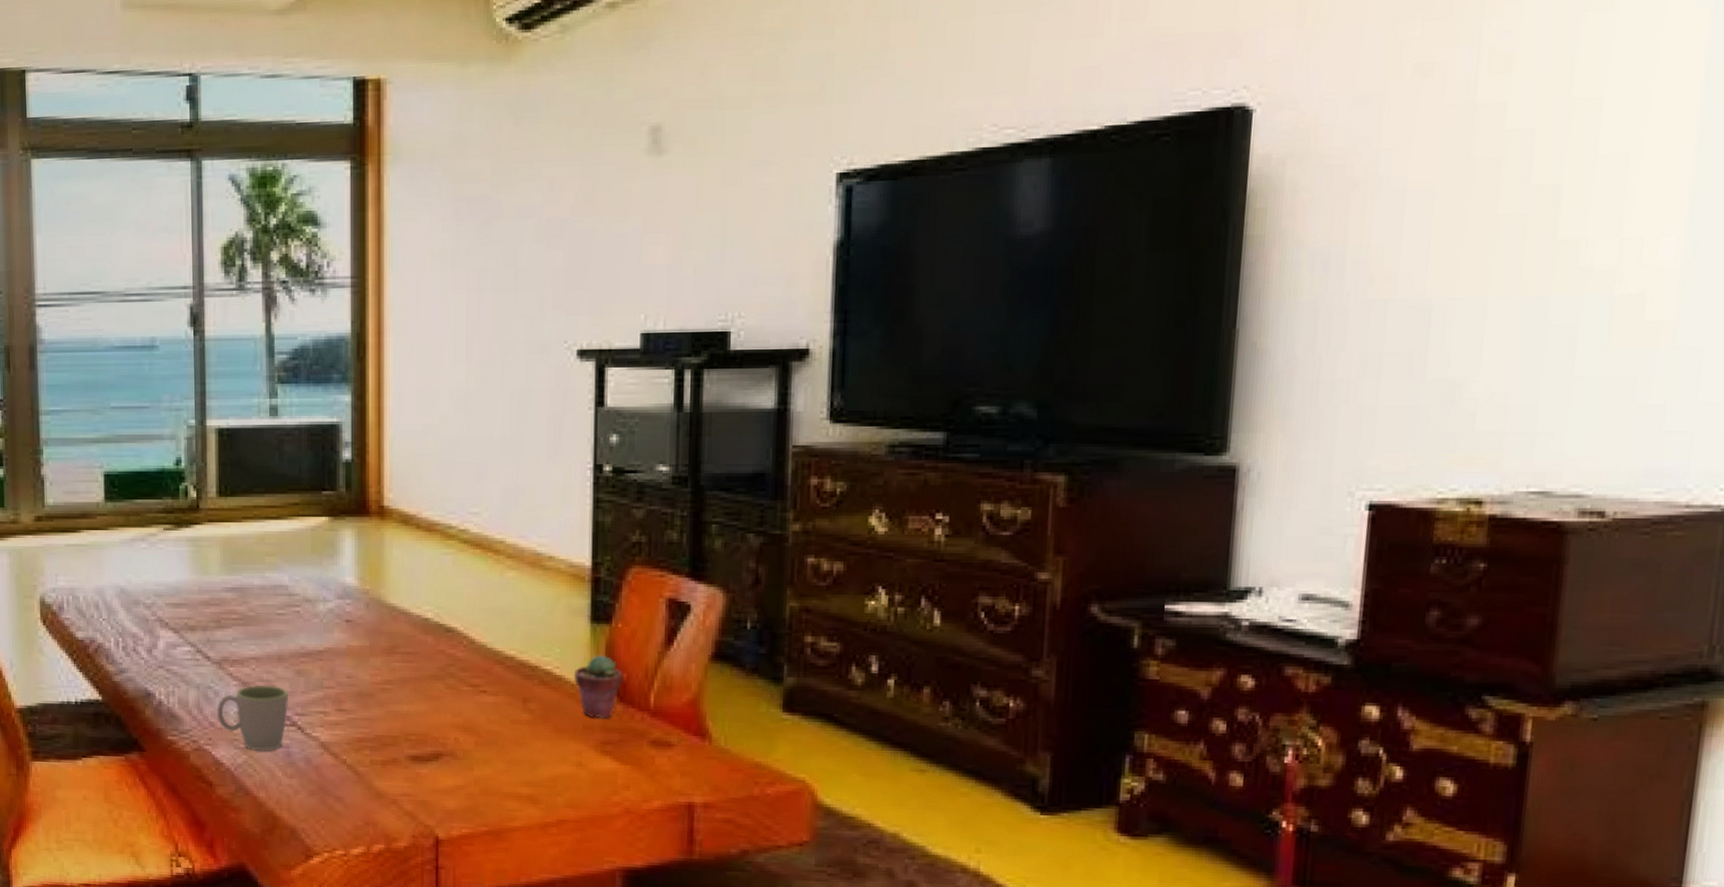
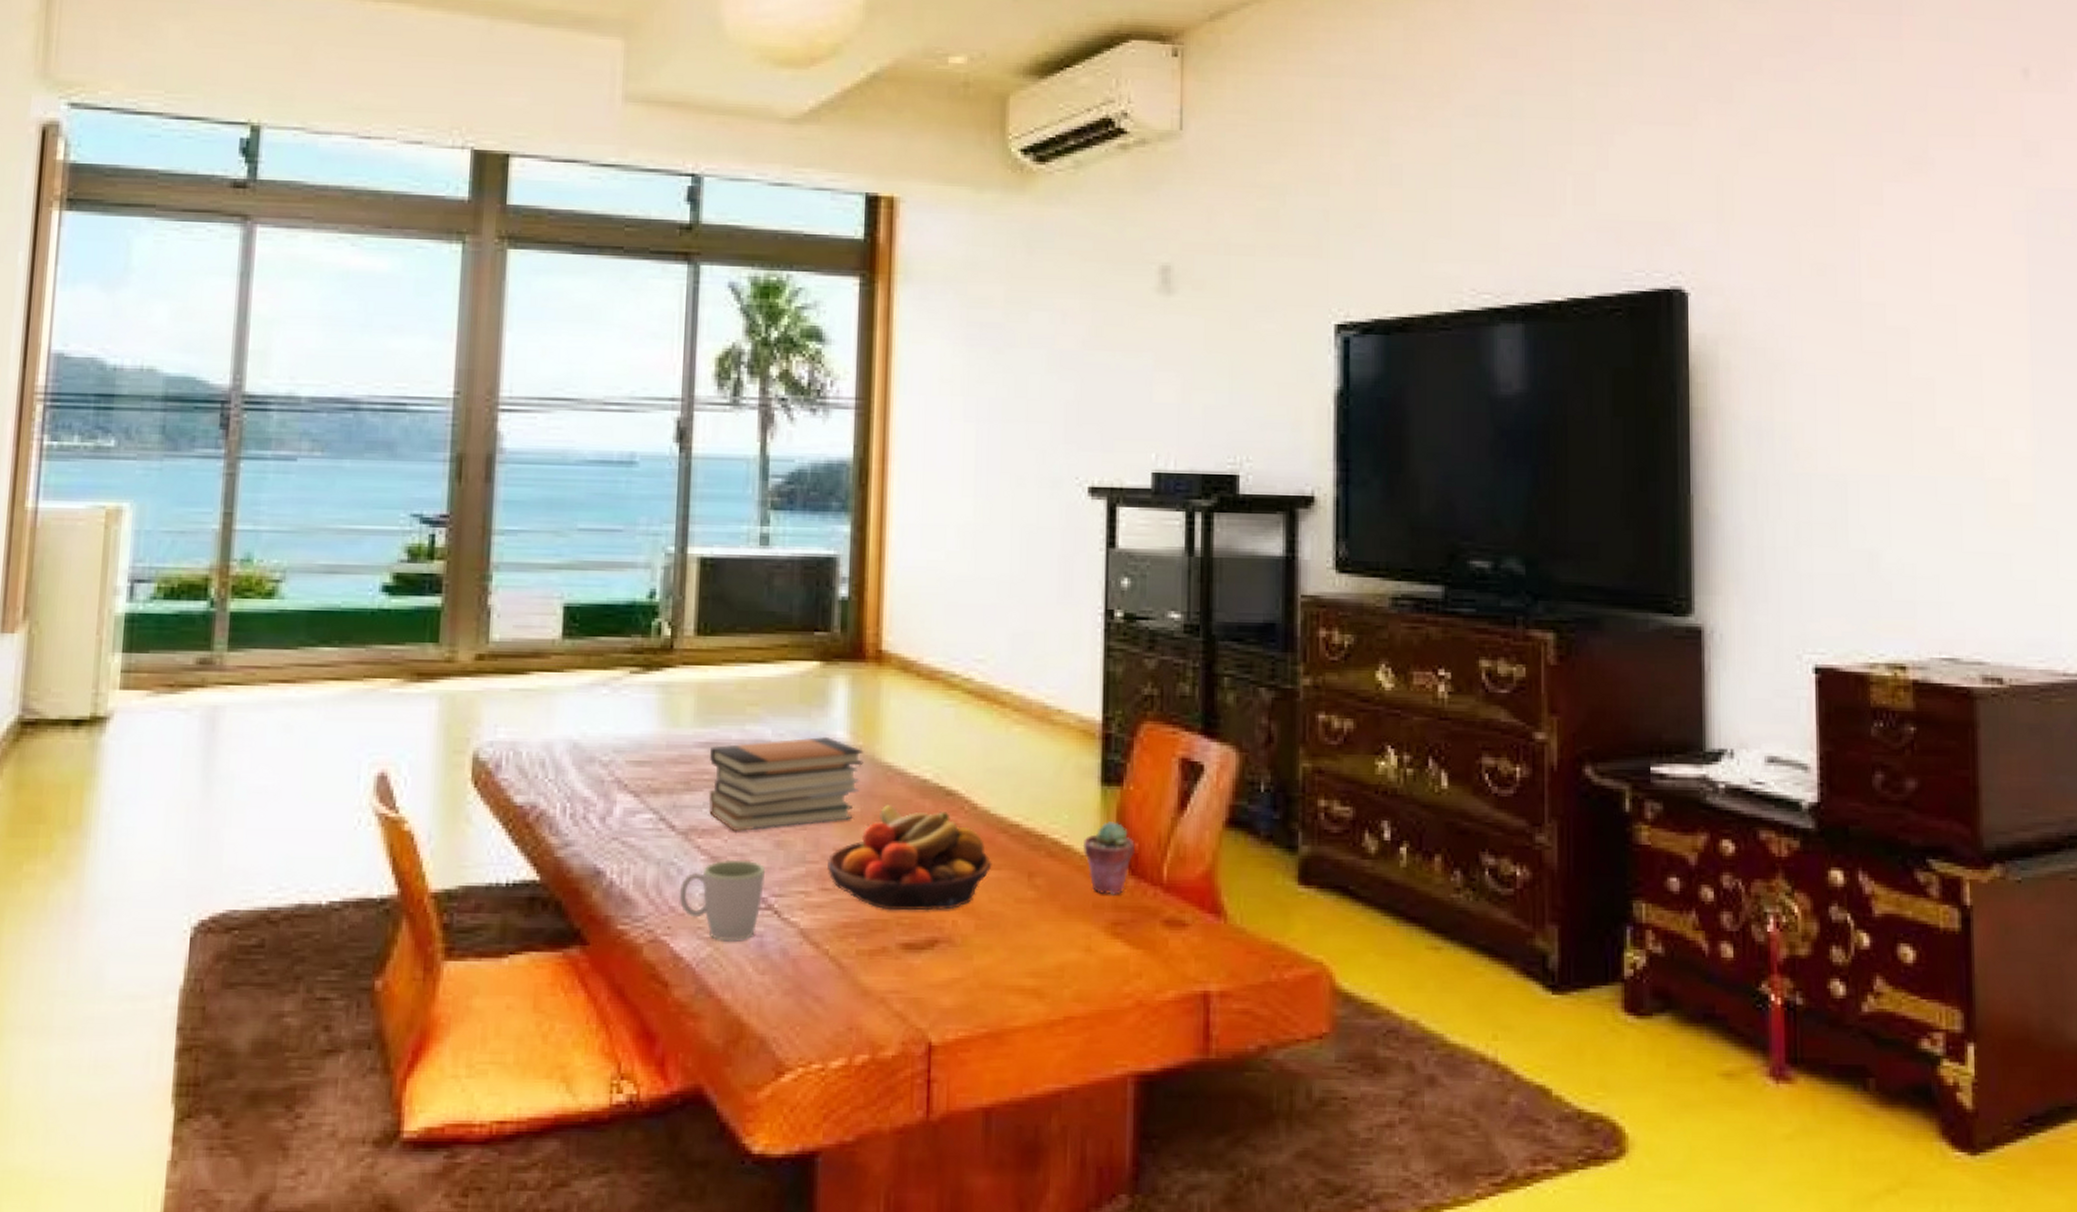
book stack: none [236,582,371,661] -> present [708,737,864,831]
fruit bowl: none [341,639,490,729] -> present [827,803,992,911]

